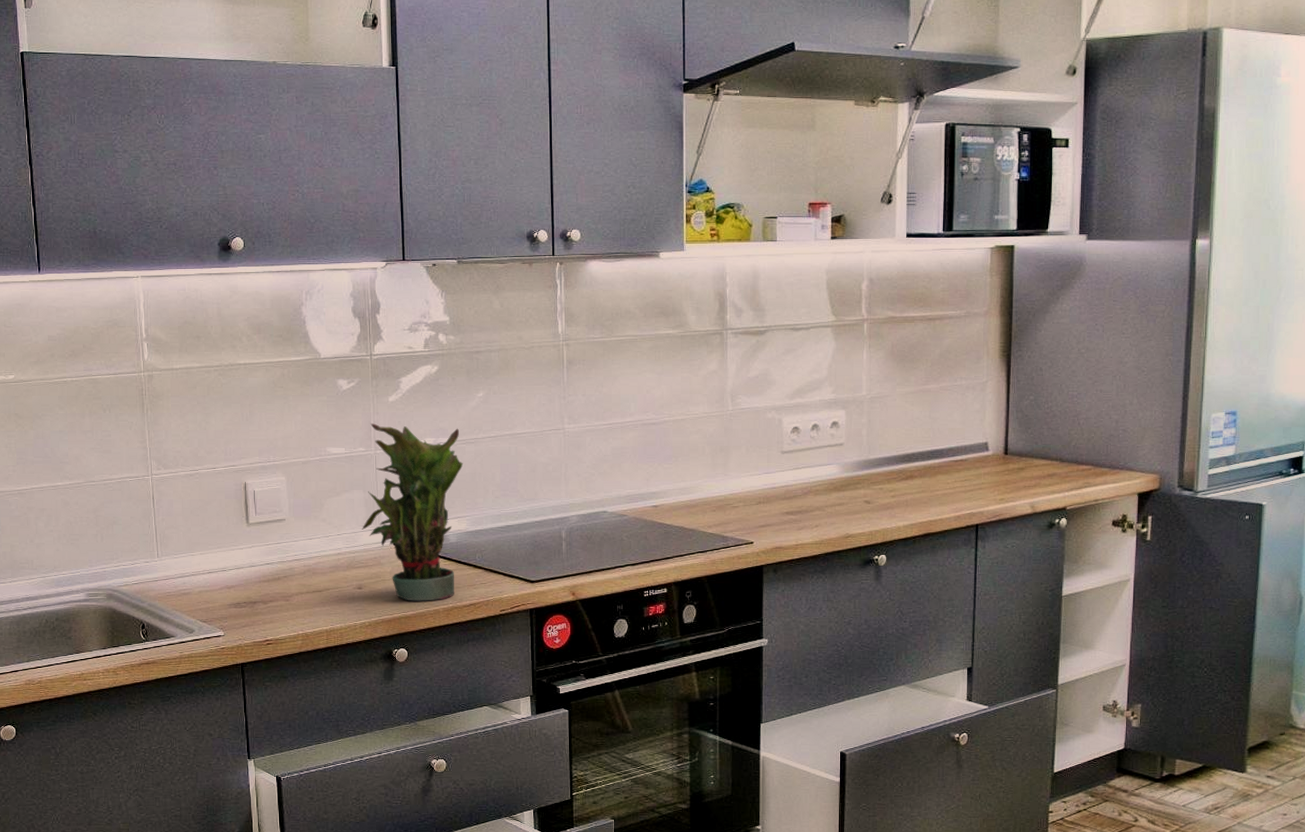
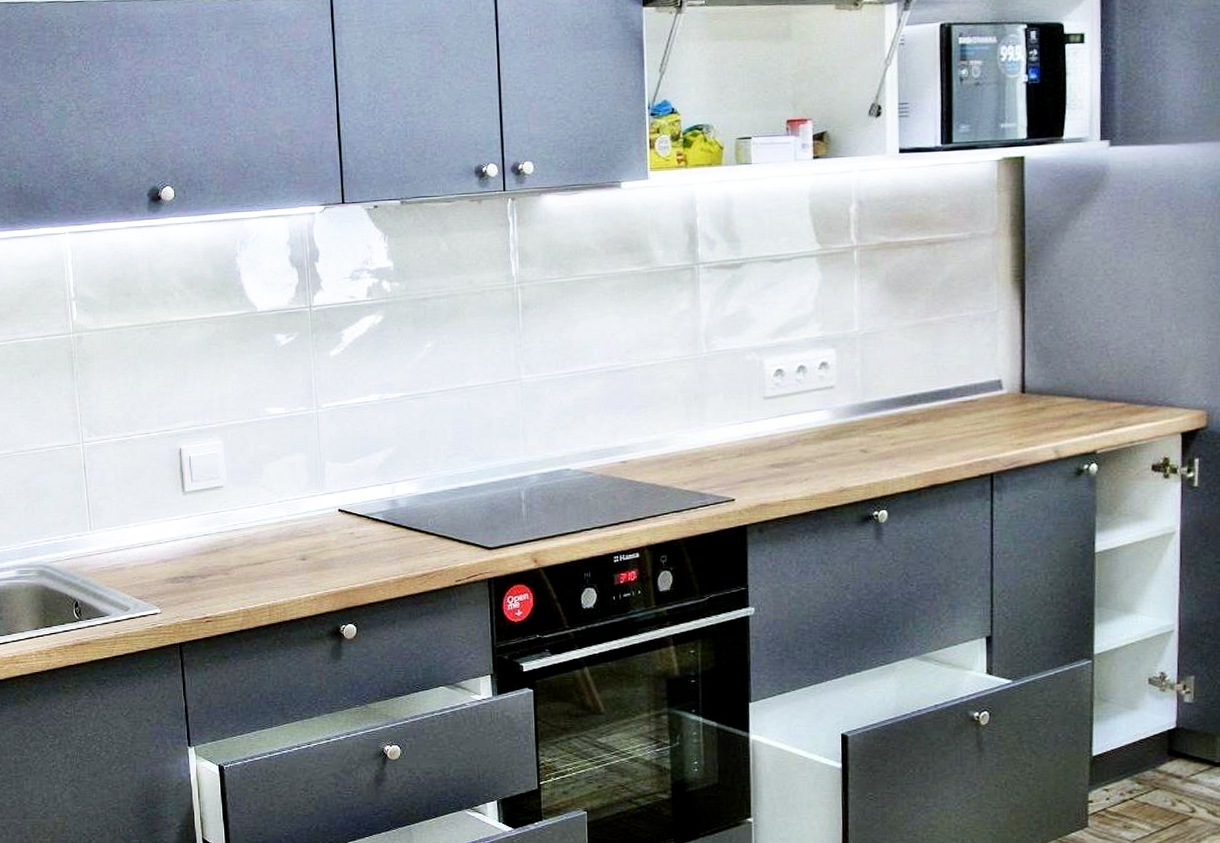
potted plant: present [361,423,464,601] -> none [304,380,412,573]

